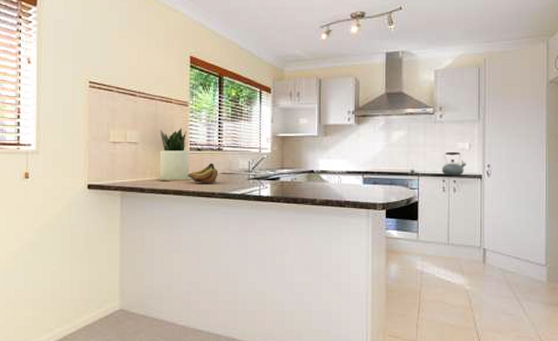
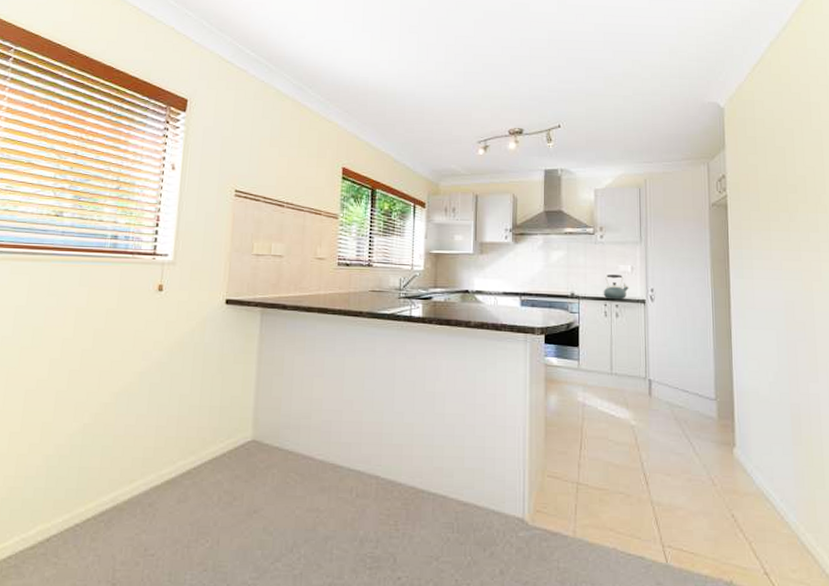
planter: present [157,128,192,182] -> none [301,242,339,299]
fruit: present [187,163,219,184] -> none [334,280,367,303]

